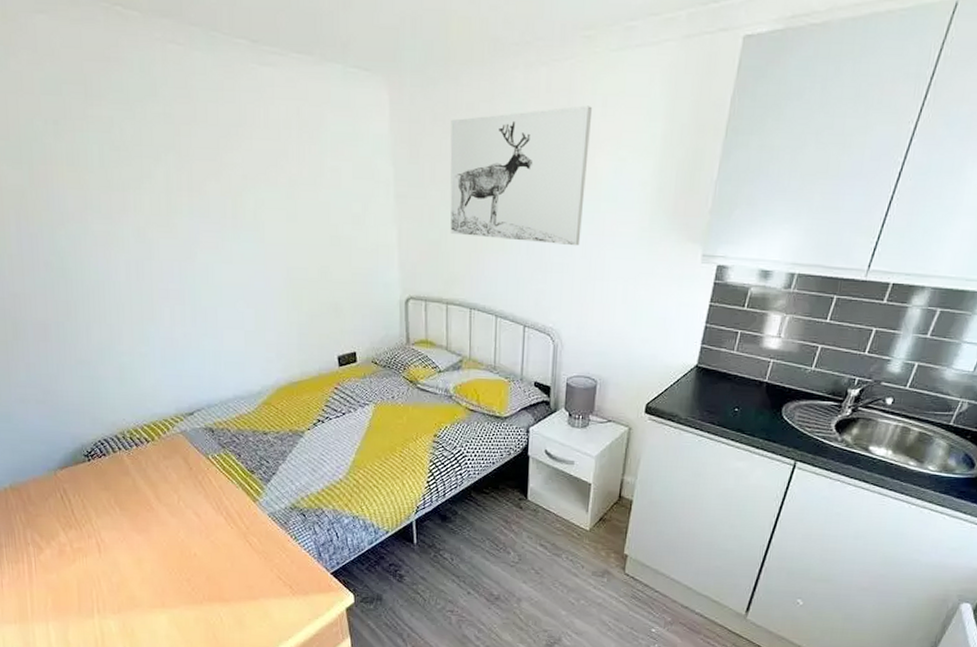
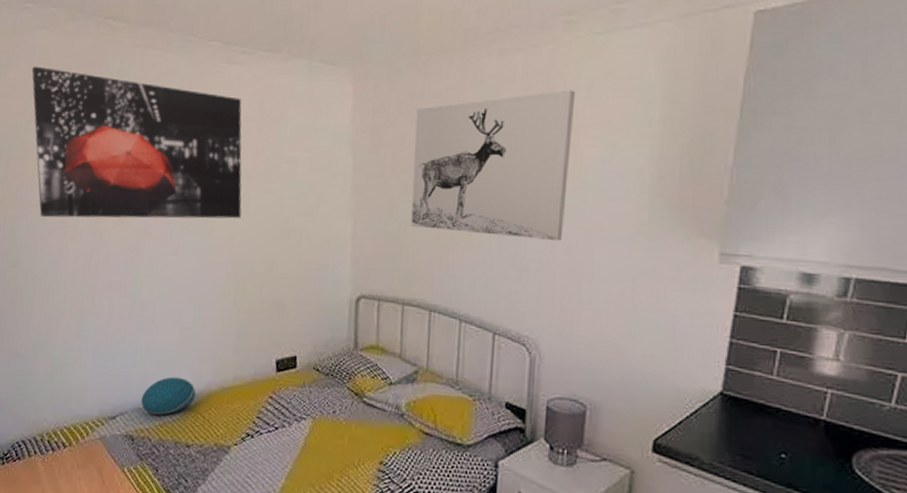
wall art: none [37,58,290,228] -> present [31,66,242,219]
cushion: none [215,375,266,409] -> present [141,376,196,415]

